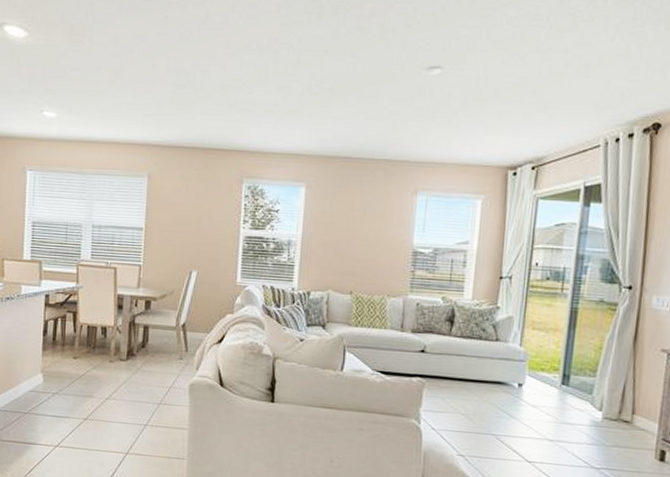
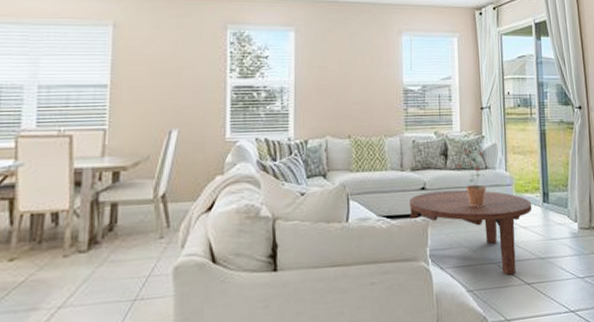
coffee table: none [405,355,547,449] -> present [409,189,532,275]
potted plant: none [463,317,498,378] -> present [457,148,488,207]

